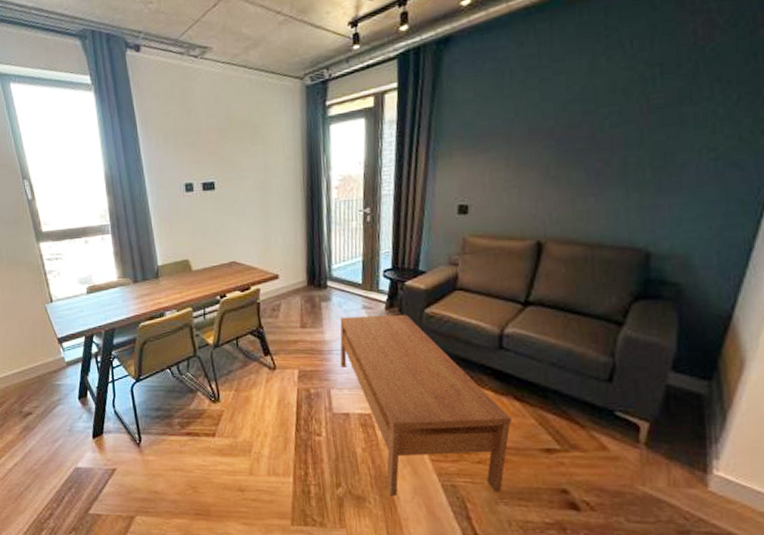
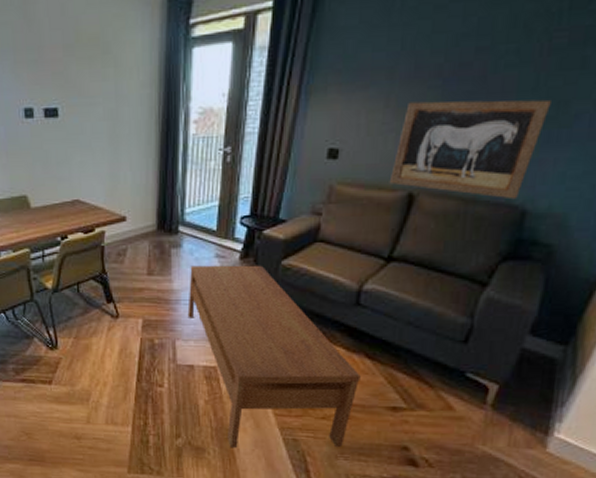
wall art: none [517,152,658,243] -> present [389,99,551,200]

